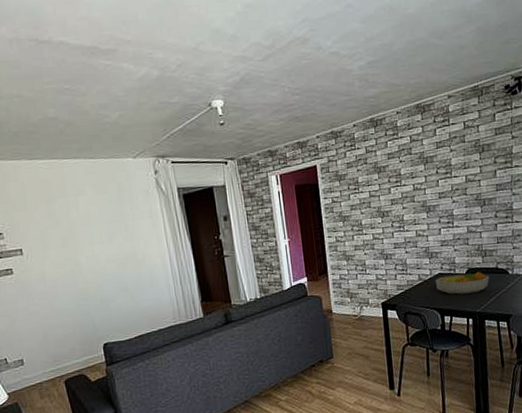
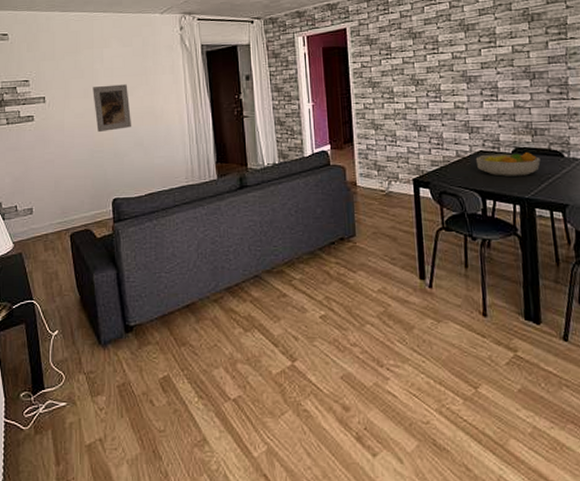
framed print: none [71,231,116,281] -> present [93,84,132,133]

